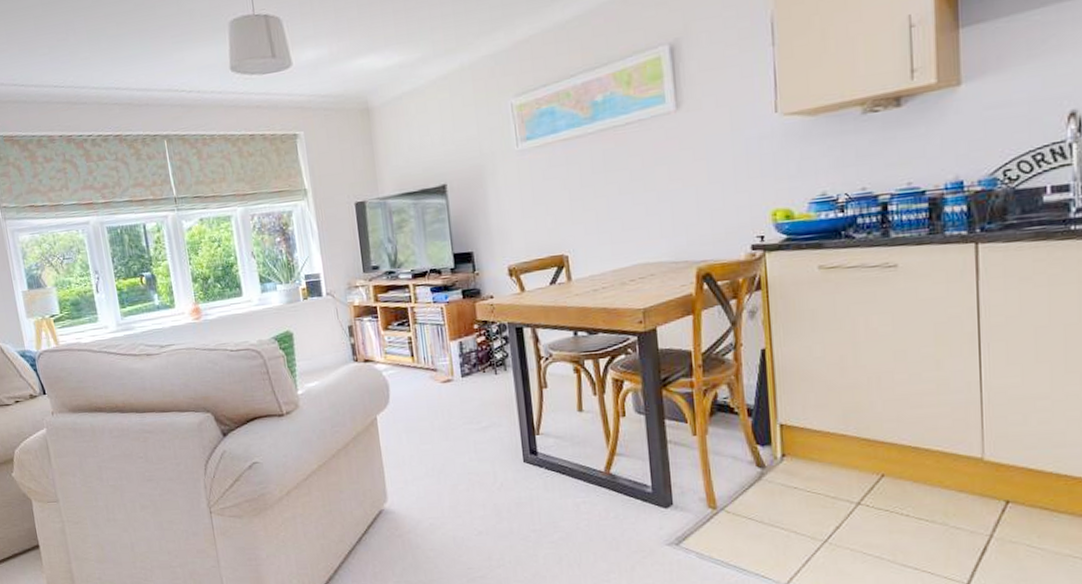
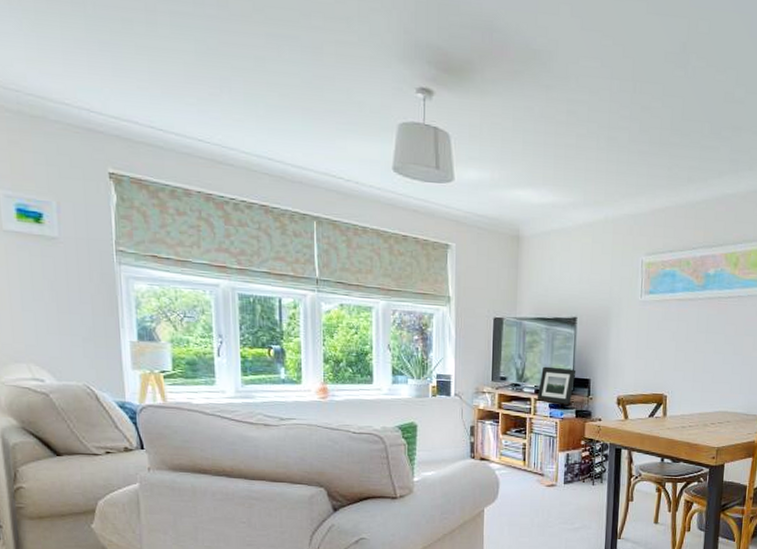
picture frame: none [415,244,456,286] -> present [536,367,576,405]

